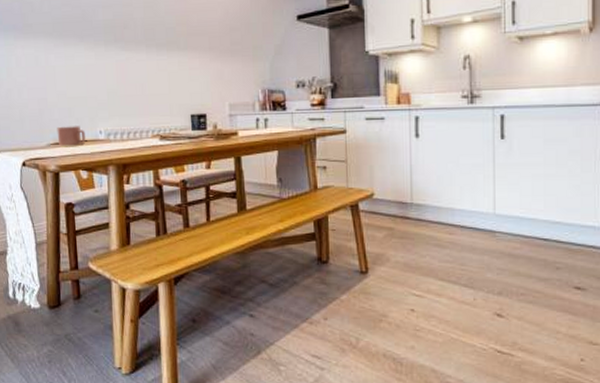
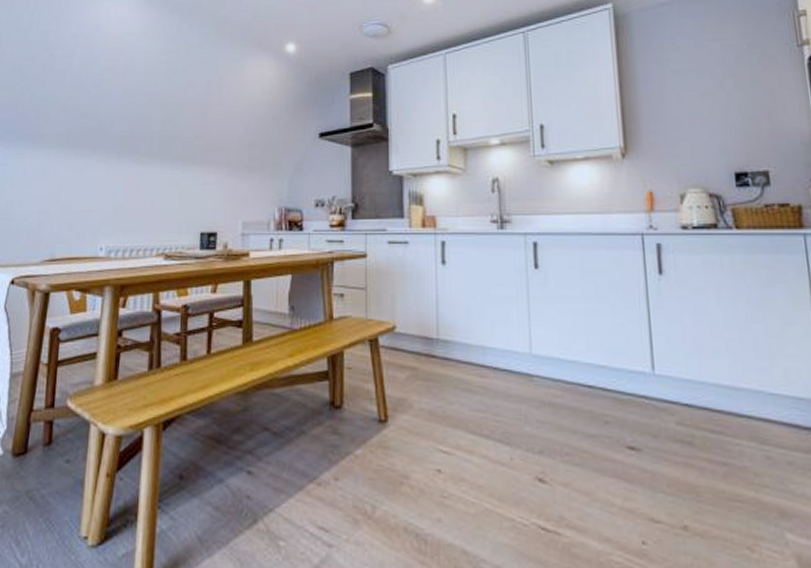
mug: present [57,126,86,147] -> none [53,241,85,265]

